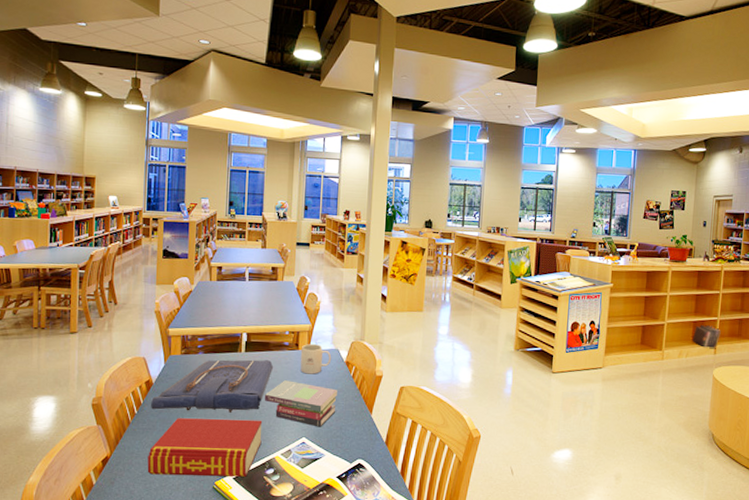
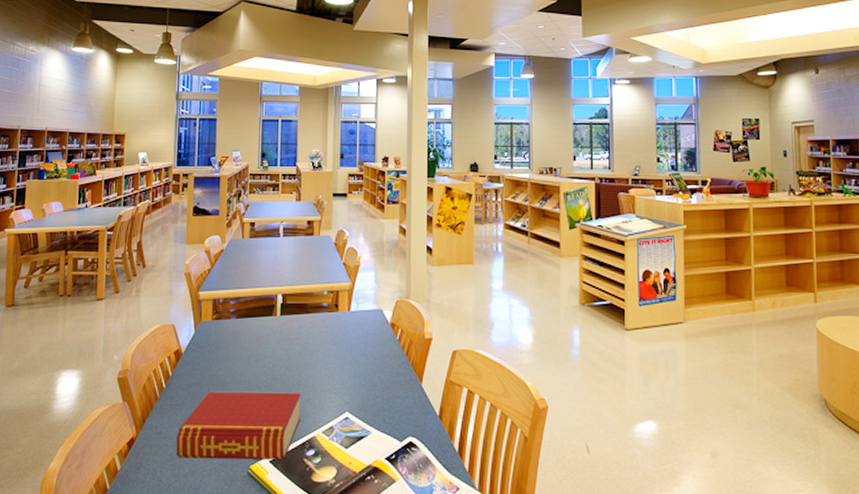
tote bag: present [151,359,274,413] -> none [180,323,312,385]
books: present [265,380,337,427] -> none [303,346,382,400]
mug: present [300,344,332,374] -> none [340,304,375,339]
books: present [693,325,721,348] -> none [787,269,820,296]

